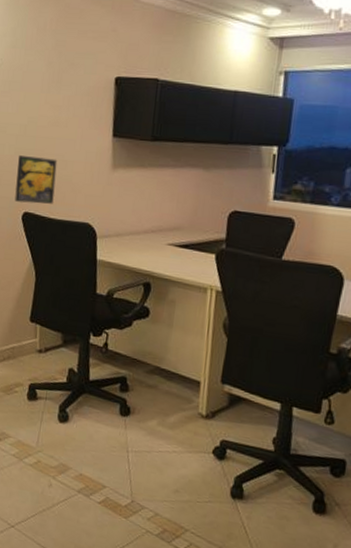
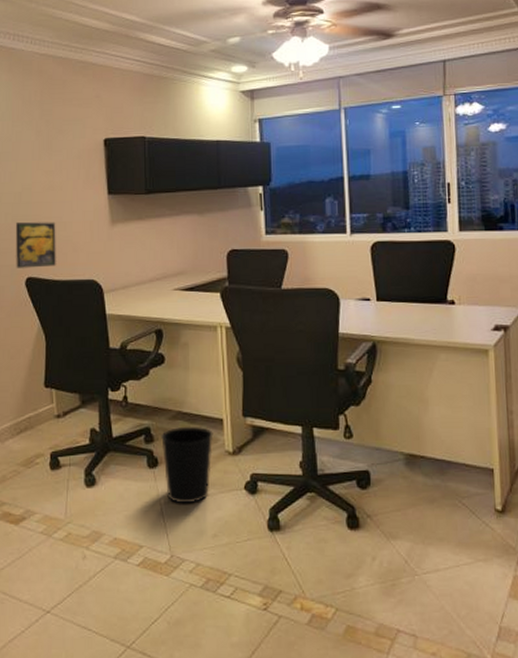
wastebasket: none [135,381,189,457] -> present [160,426,213,504]

